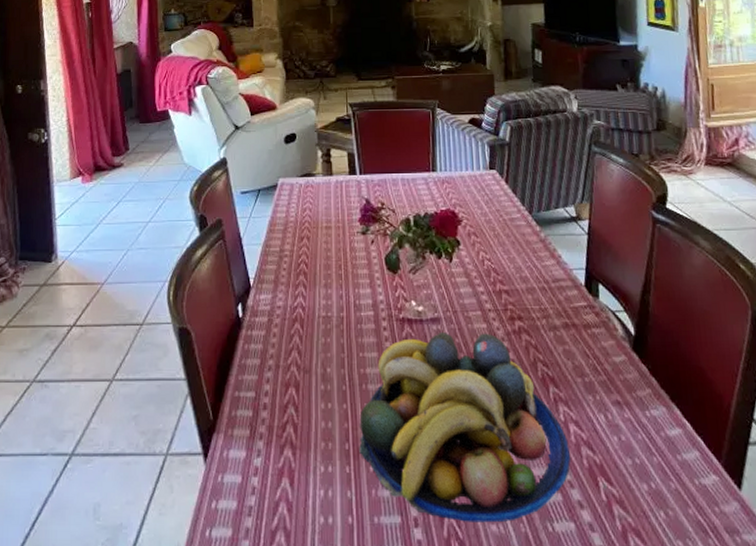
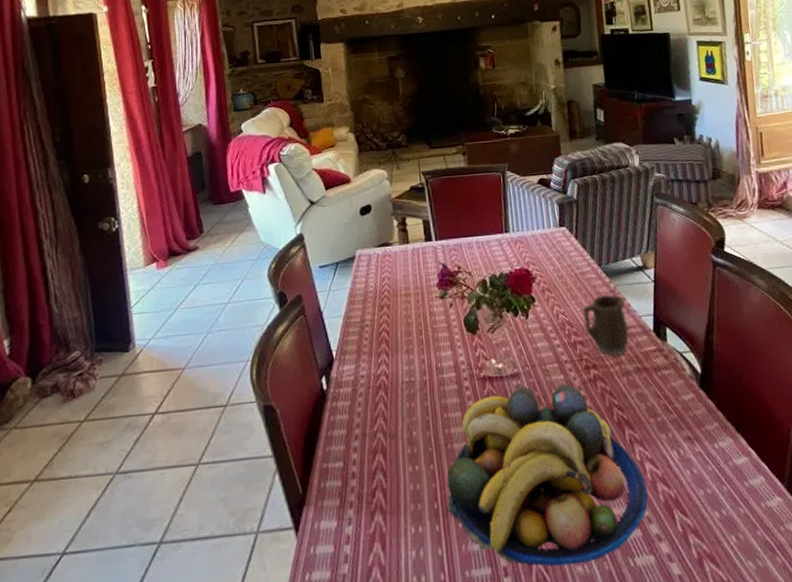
mug: none [510,244,559,309] -> present [583,294,629,357]

